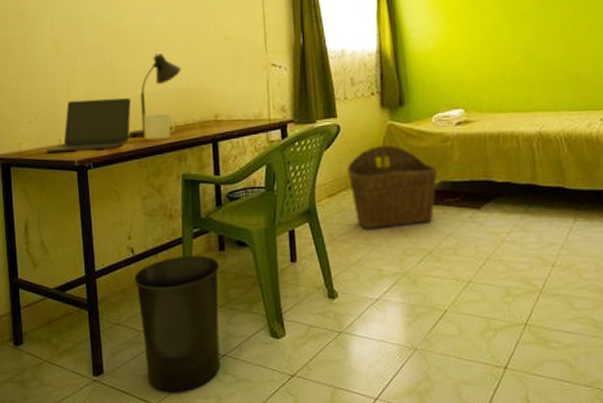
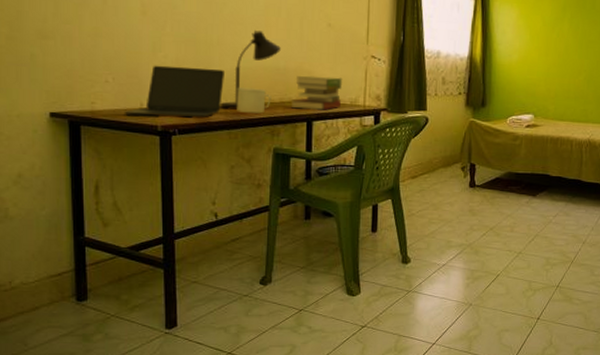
waste bin: present [134,255,221,393] -> none [215,222,304,343]
books: none [196,91,246,131] -> present [292,75,343,111]
wicker basket: present [347,144,438,229] -> none [430,138,506,208]

